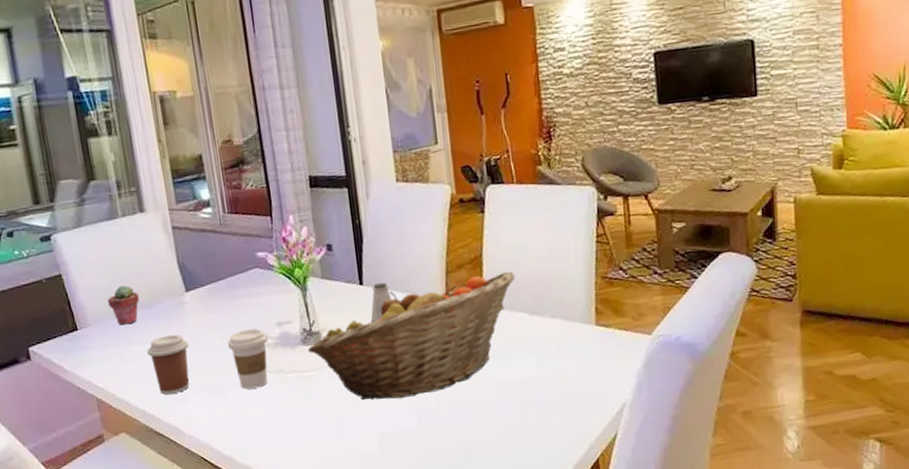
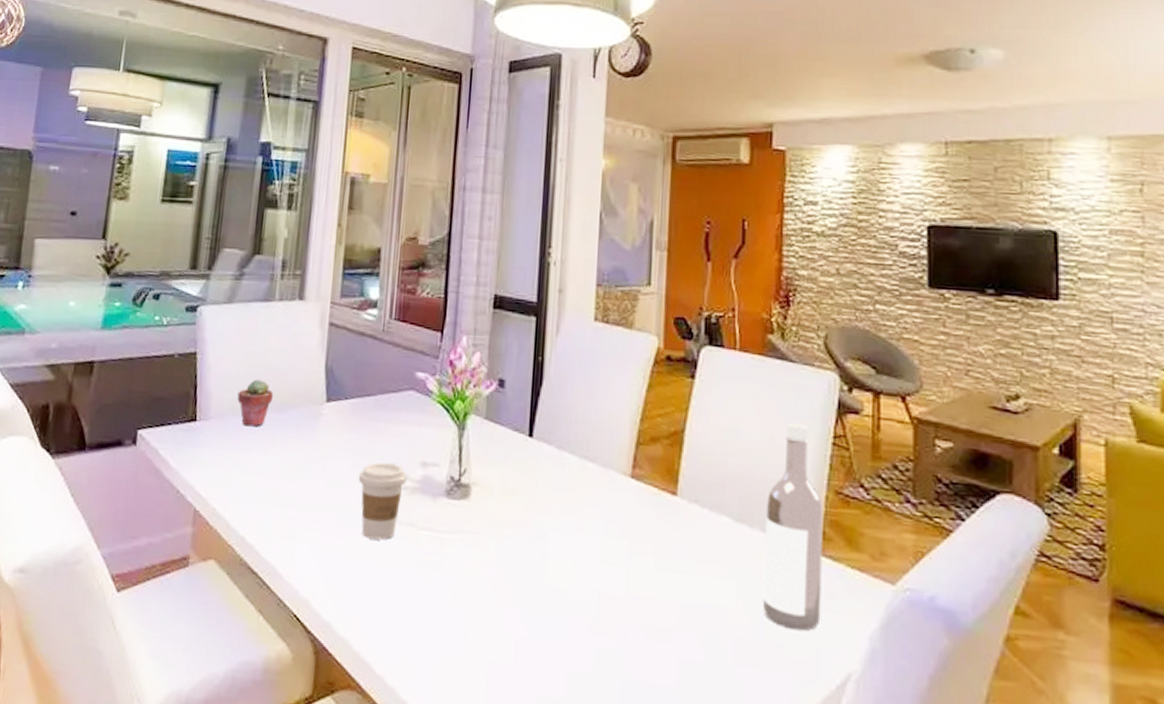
coffee cup: present [146,334,189,395] -> none [264,449,315,524]
fruit basket: present [307,271,516,401] -> none [450,453,723,598]
saltshaker: present [370,282,392,322] -> none [534,438,565,488]
wine bottle: none [552,231,601,382] -> present [762,422,823,631]

